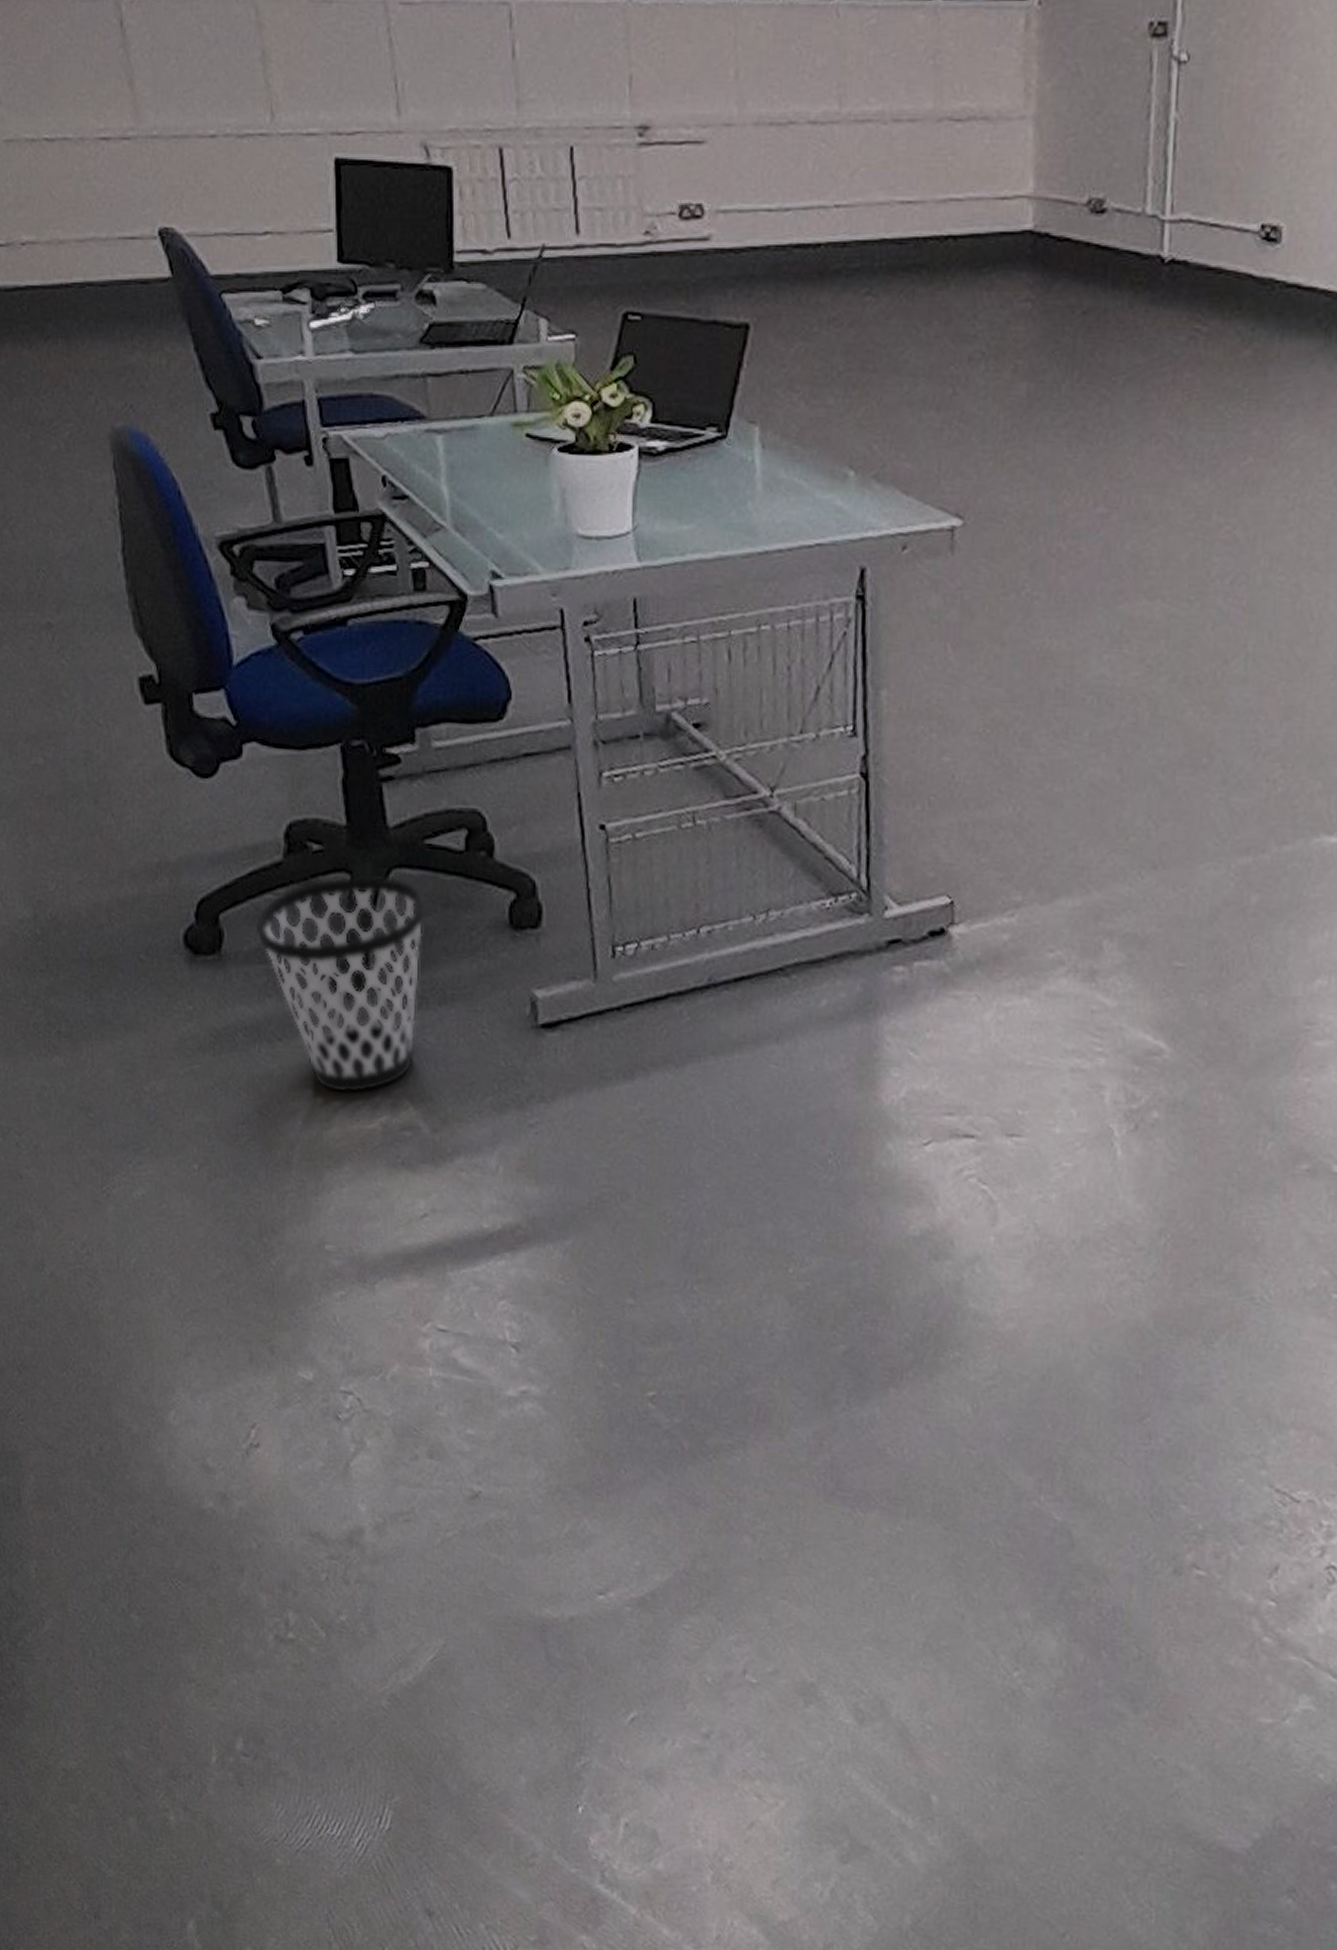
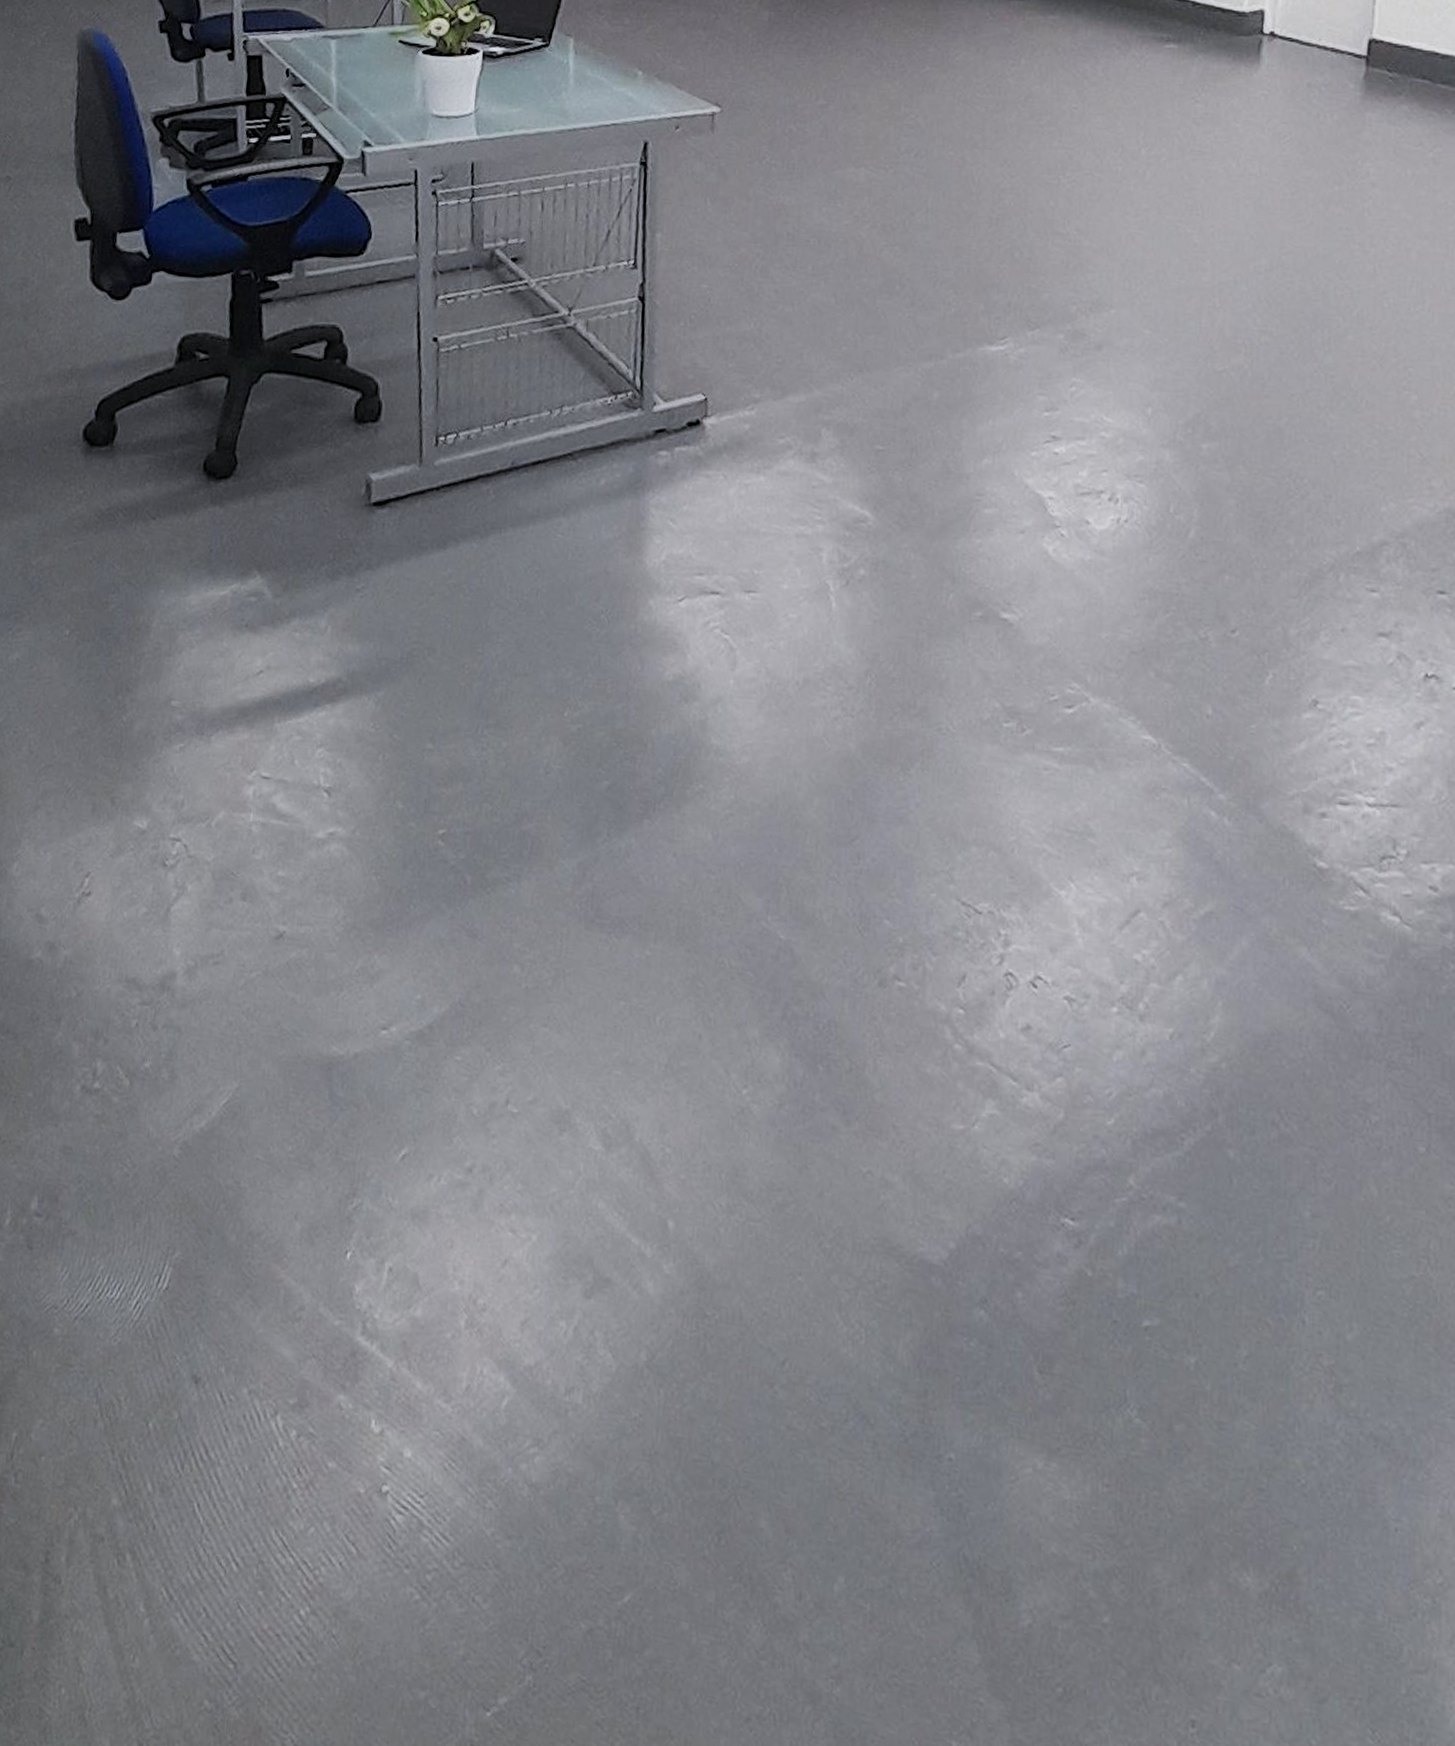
wastebasket: present [255,875,425,1092] -> none [144,379,288,564]

